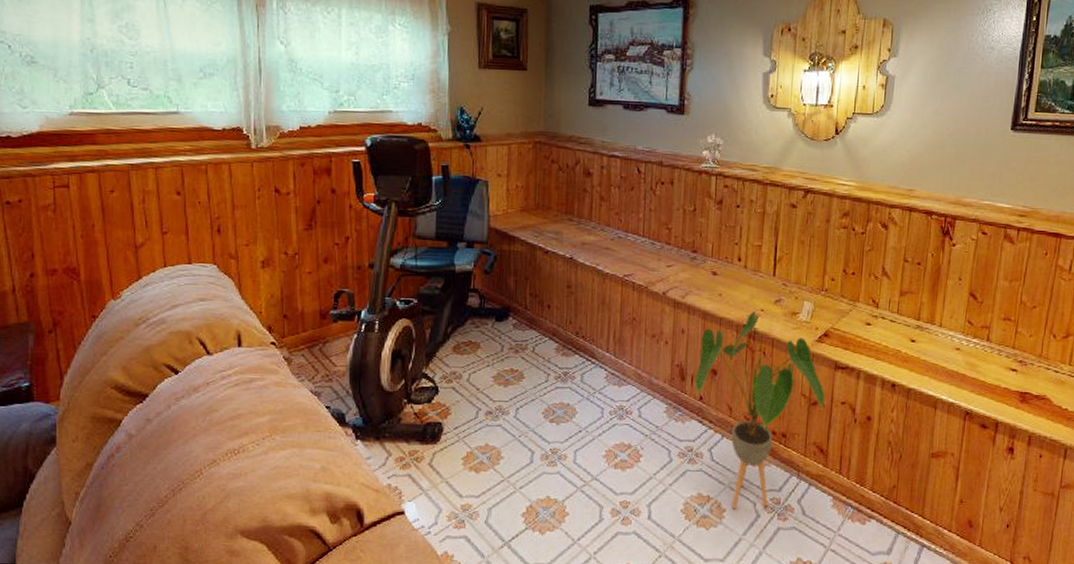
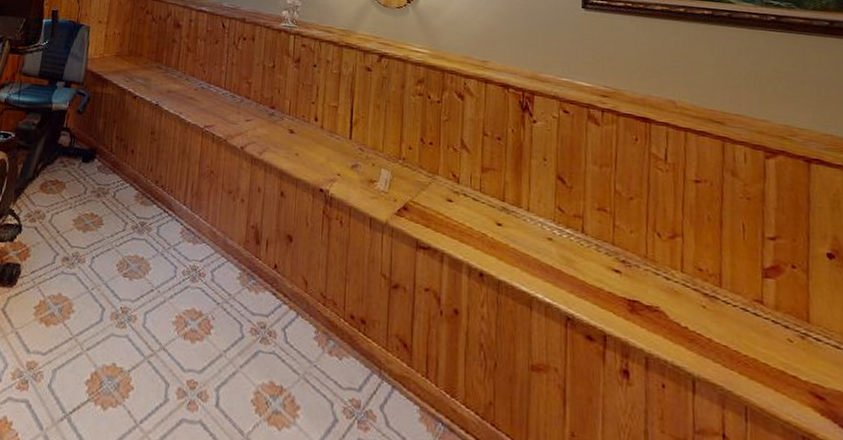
house plant: present [694,311,825,509] -> none [269,174,407,410]

